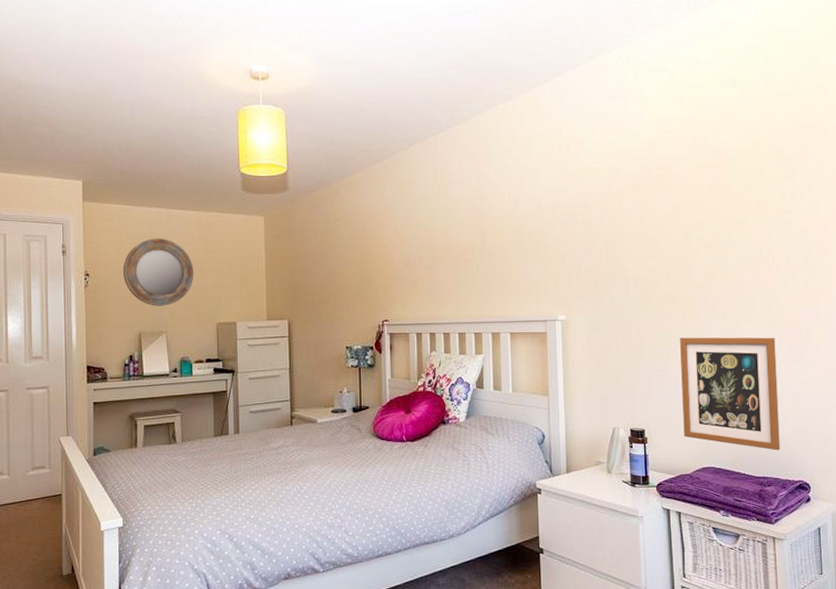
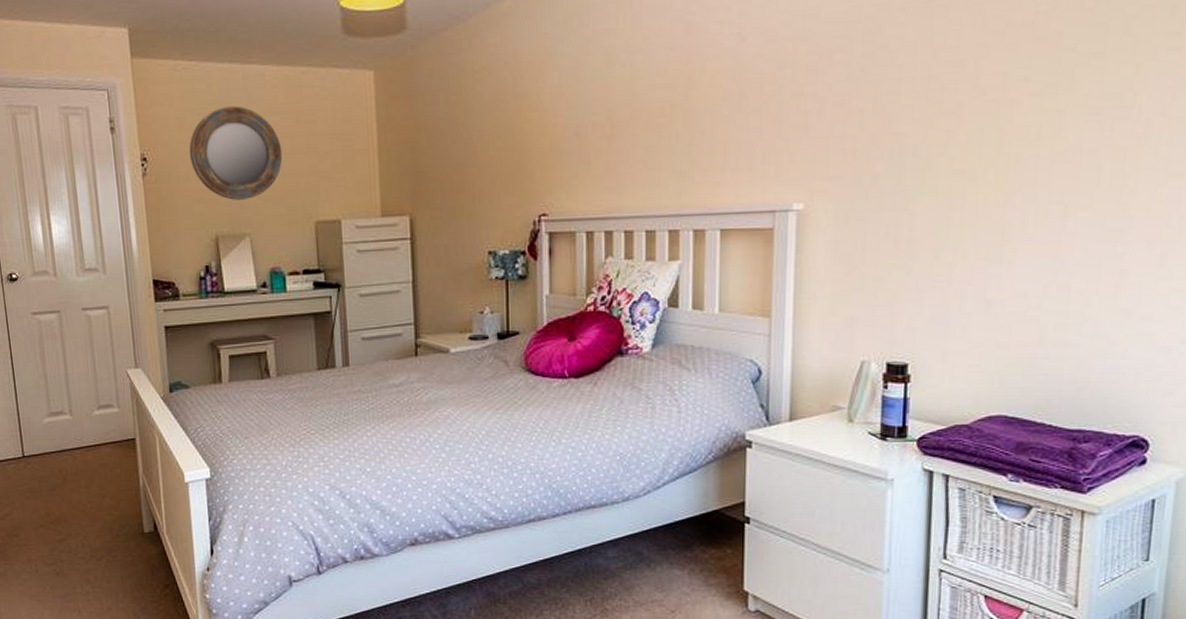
picture frame: present [680,337,780,451] -> none [966,230,1126,394]

